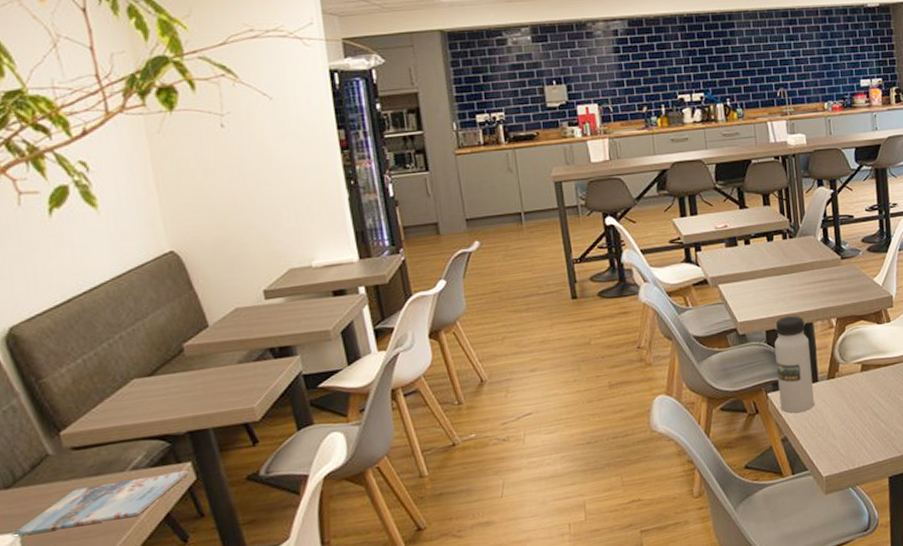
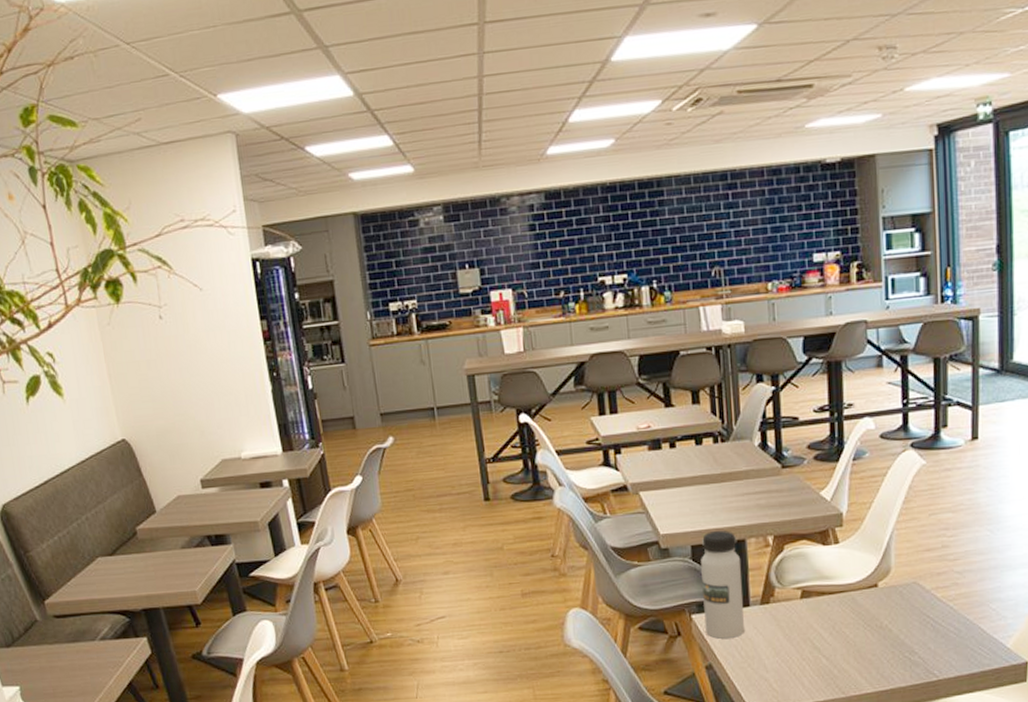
magazine: present [11,469,188,538] -> none [13,644,145,690]

